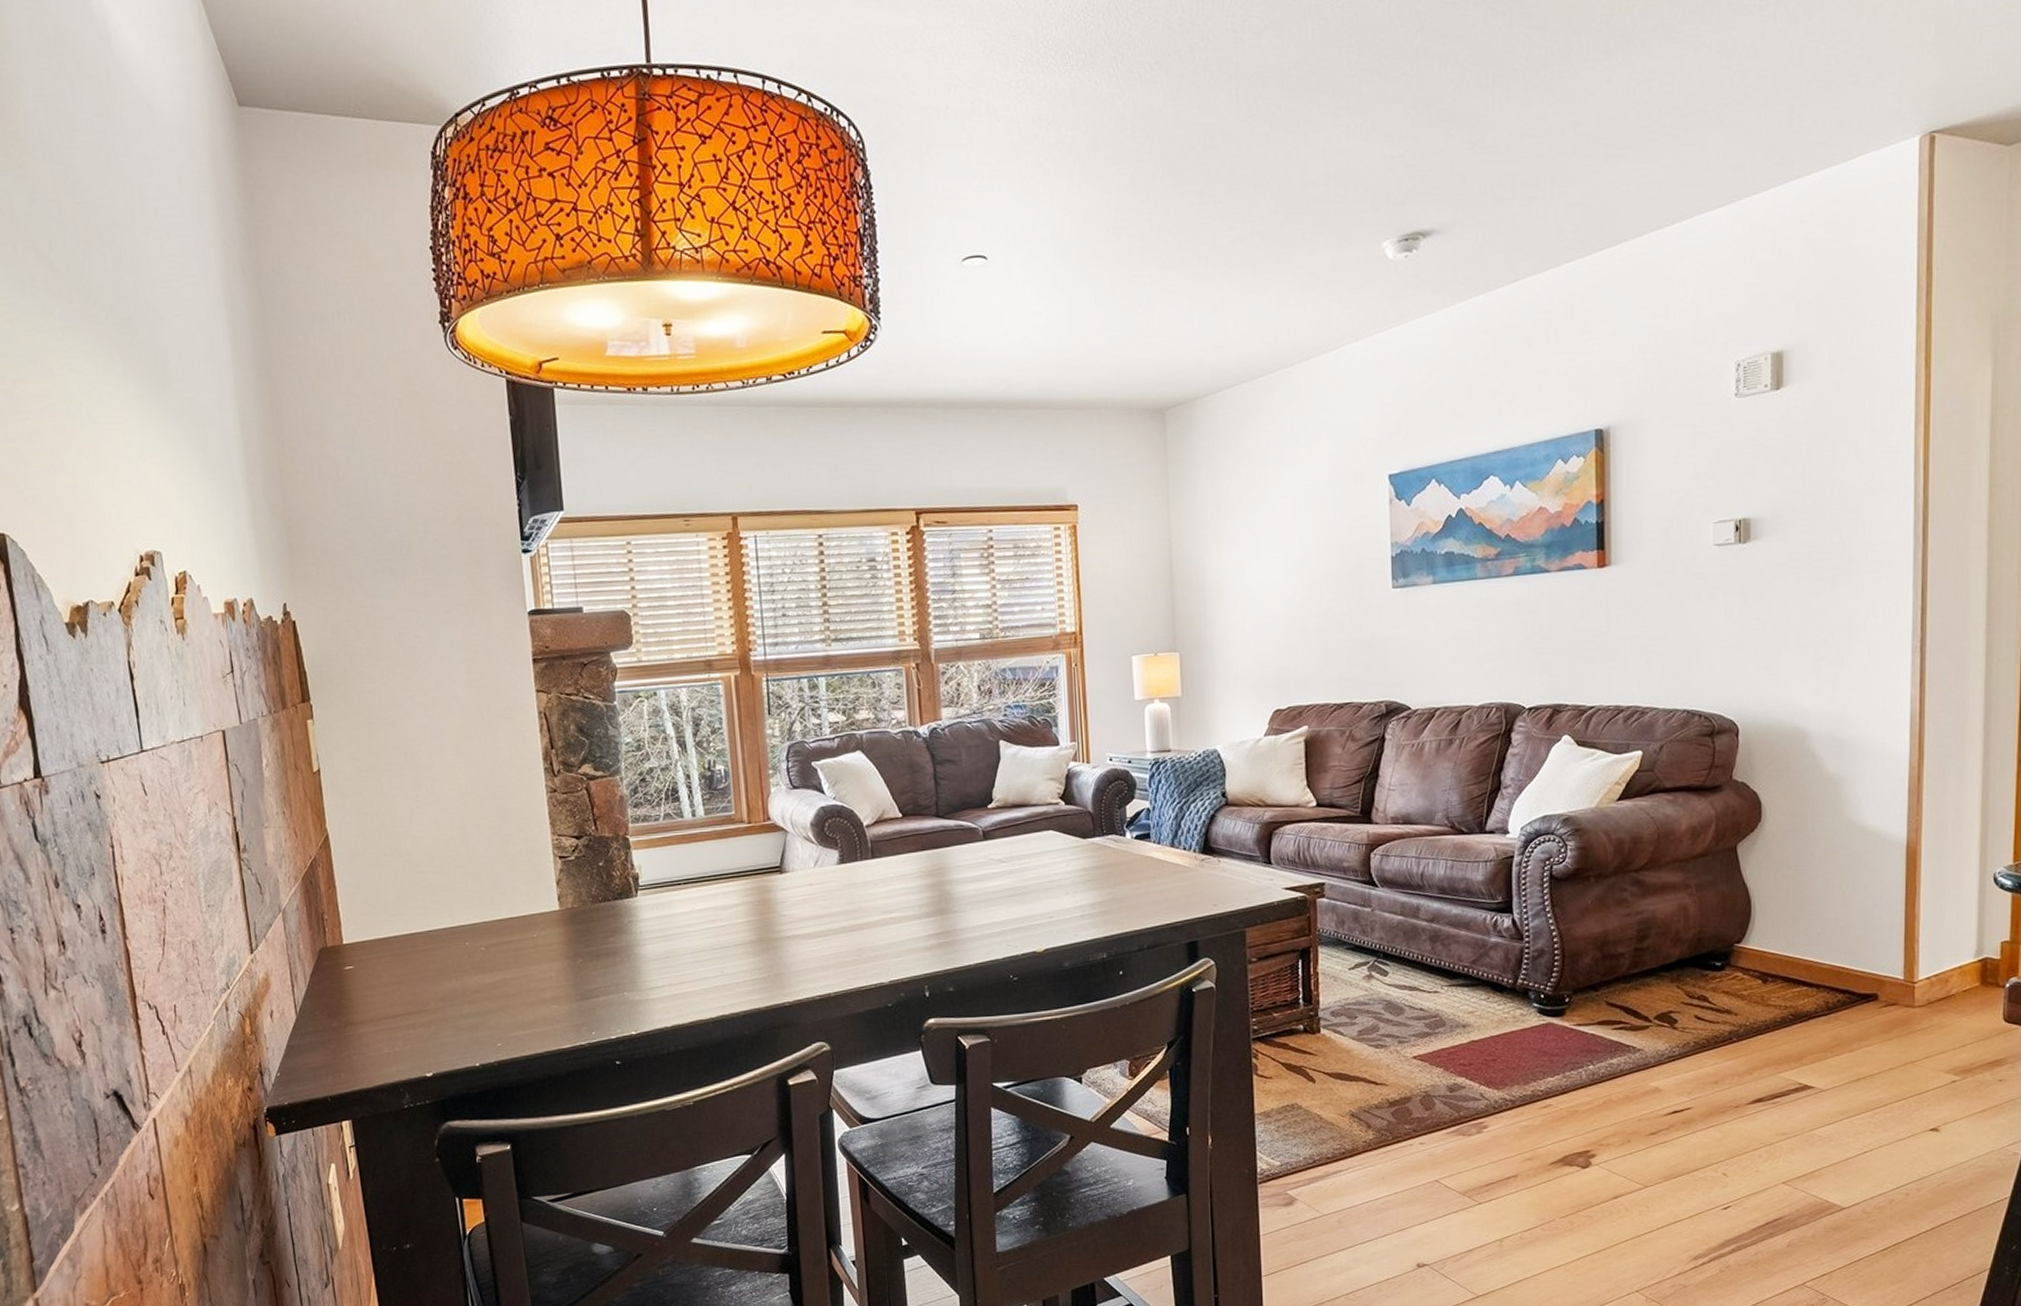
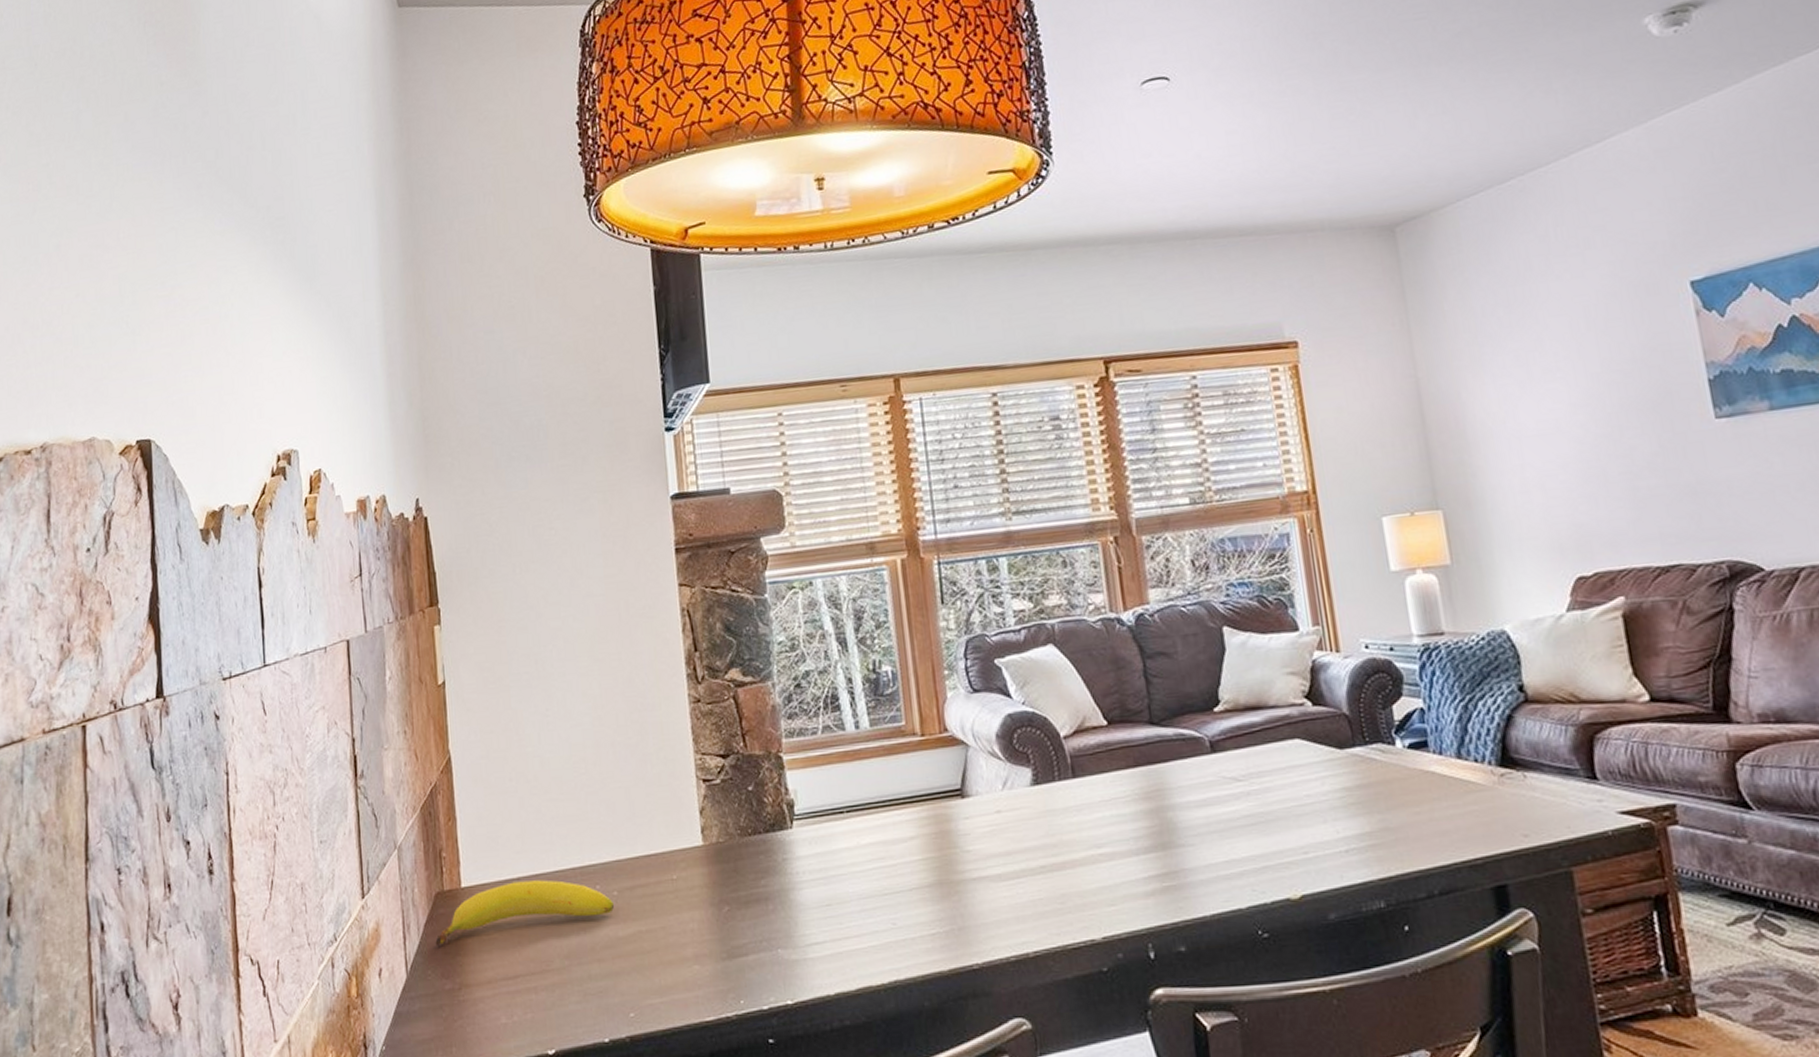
fruit: none [321,938,482,991] -> present [435,880,614,945]

